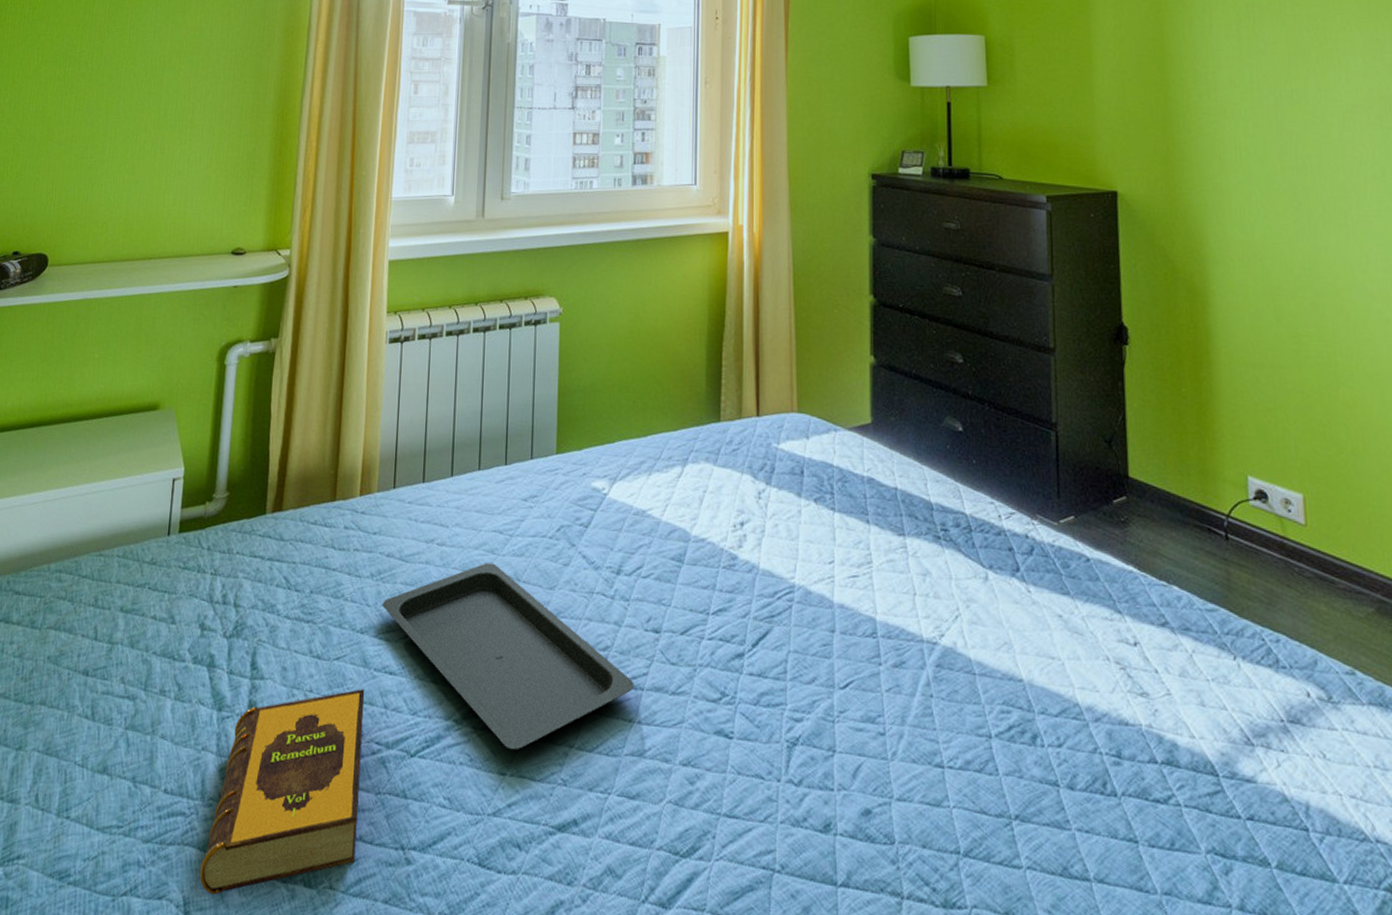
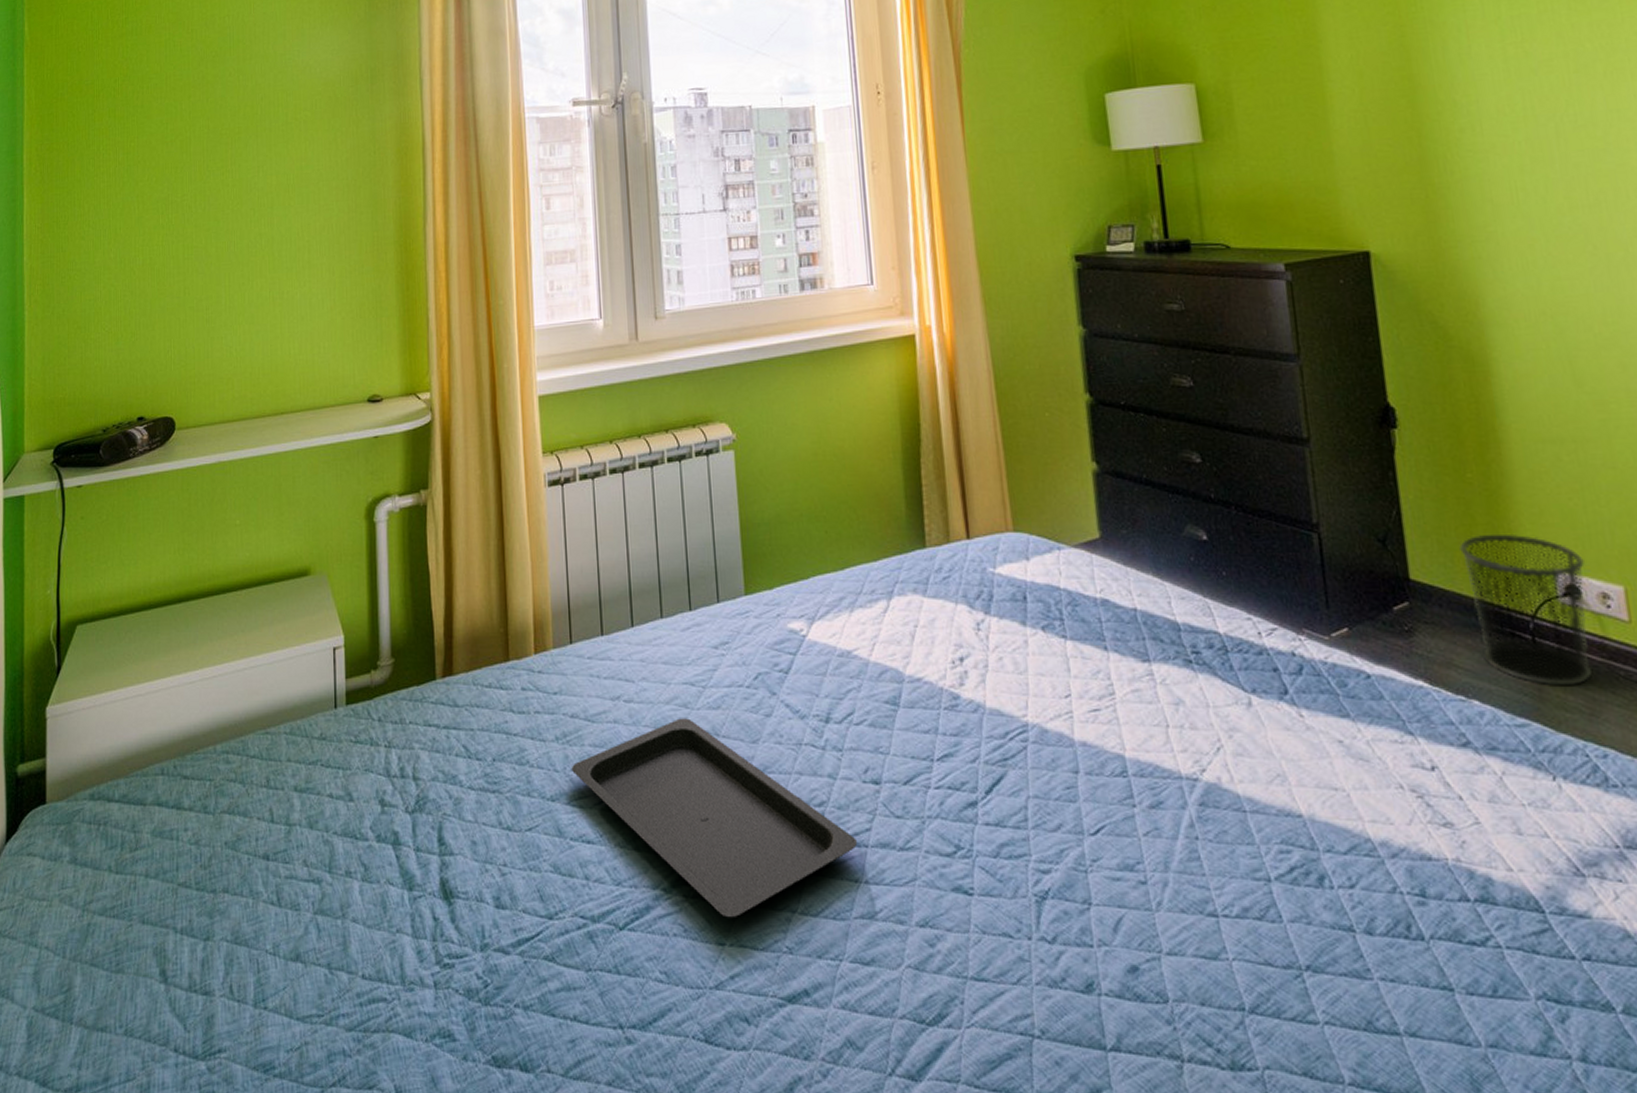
hardback book: present [199,689,365,896] -> none [408,860,571,1083]
waste bin: none [1172,441,1272,578] -> present [1459,533,1592,686]

